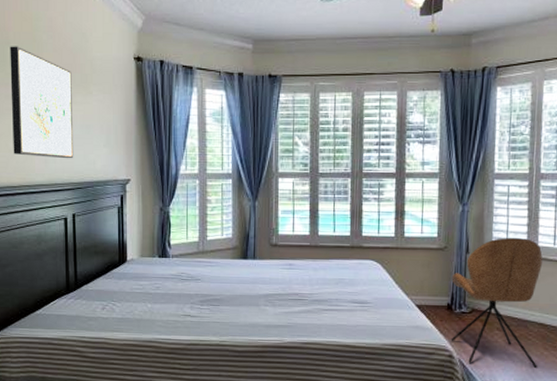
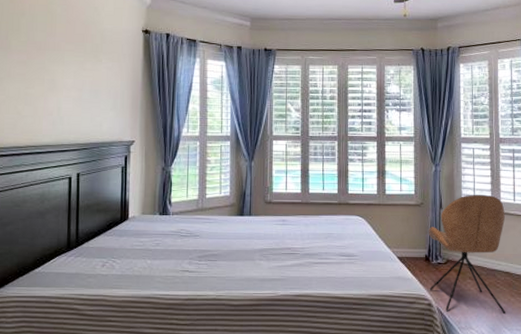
wall art: present [10,46,74,159] -> none [22,16,83,121]

